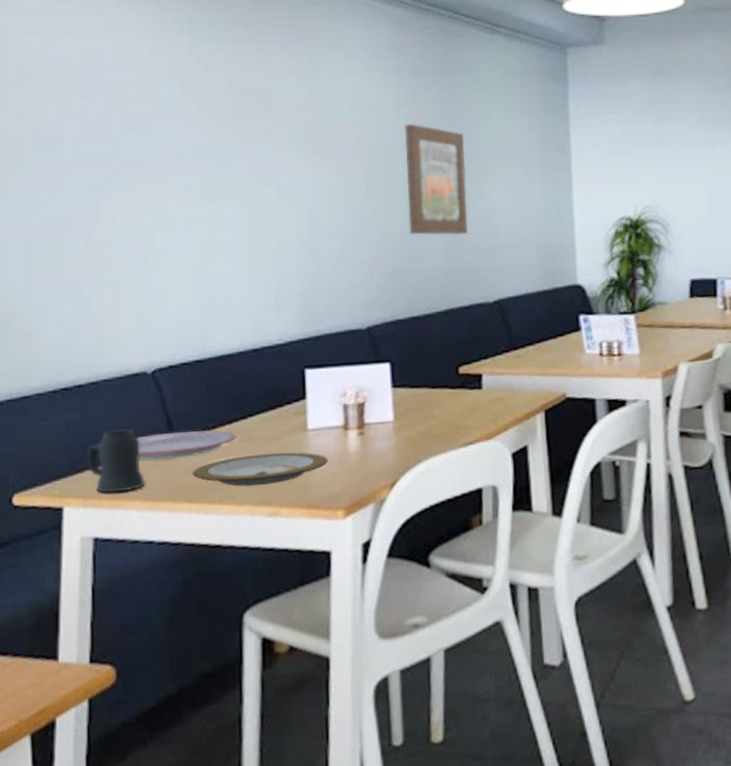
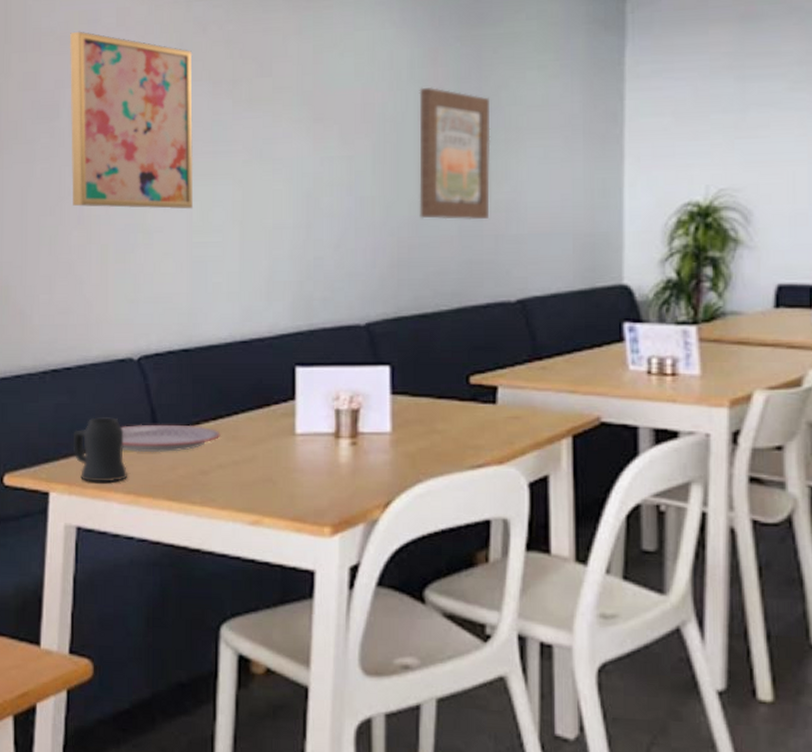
wall art: none [70,67,201,232] -> present [69,31,194,210]
plate: present [193,452,328,486] -> none [175,456,316,490]

